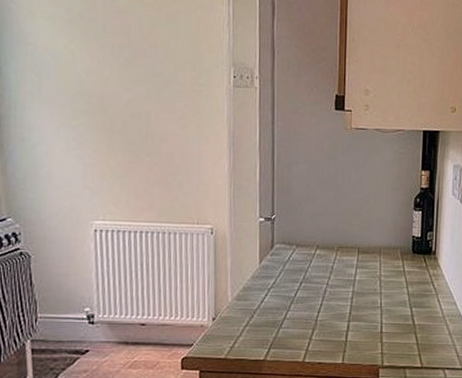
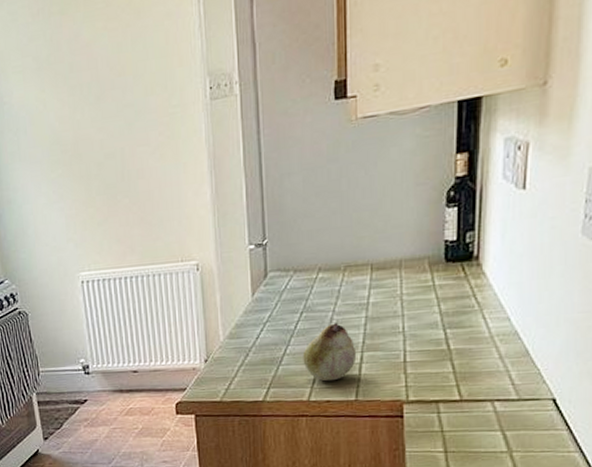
fruit: none [300,294,345,345] -> present [303,323,357,382]

